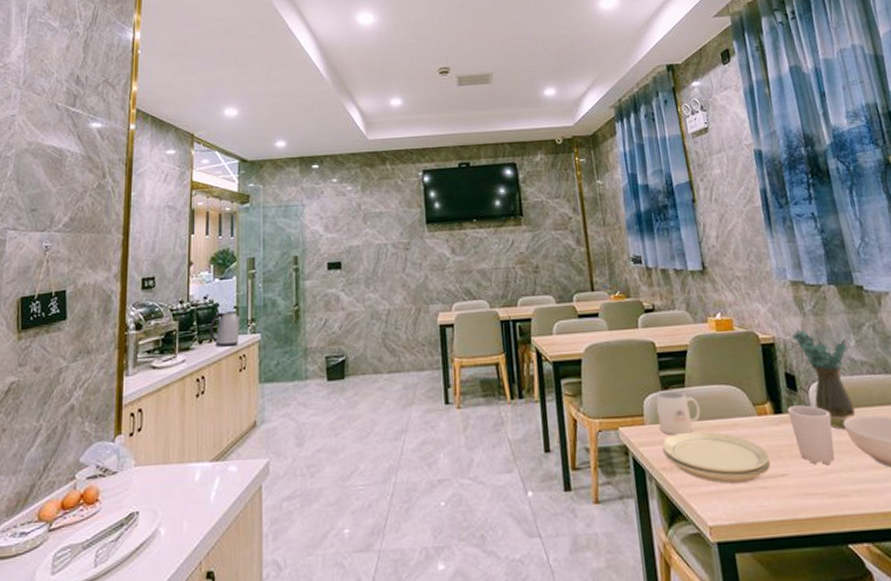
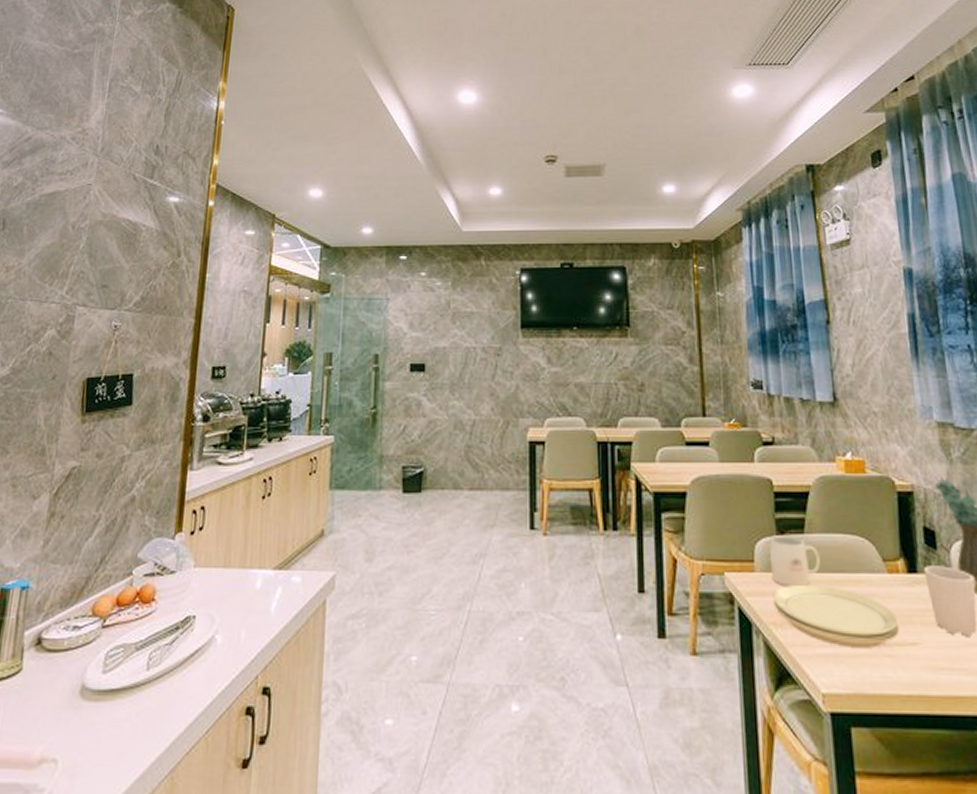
kettle: present [209,311,241,347] -> none [279,409,314,447]

